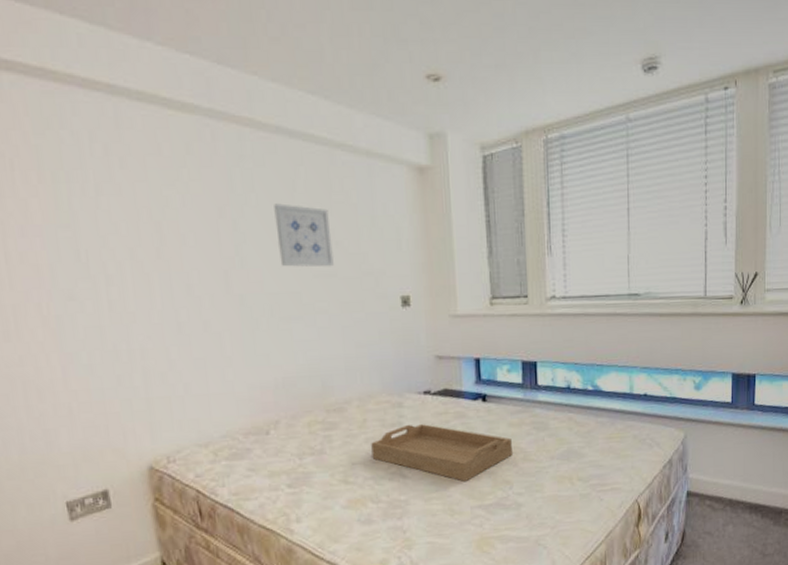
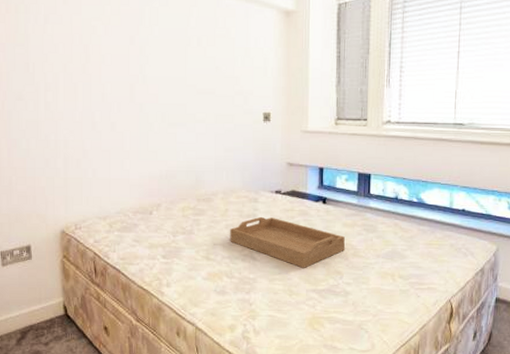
wall art: present [274,203,334,267] -> none [171,35,213,86]

